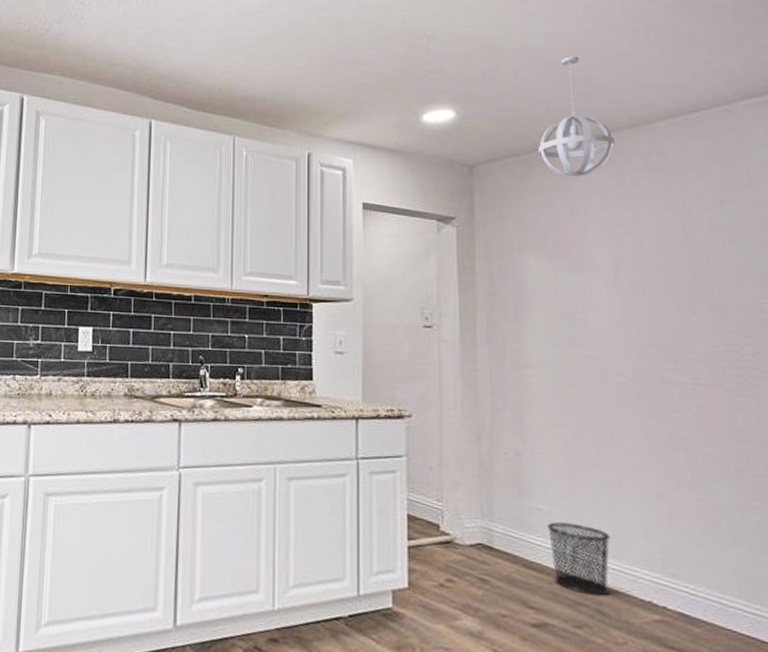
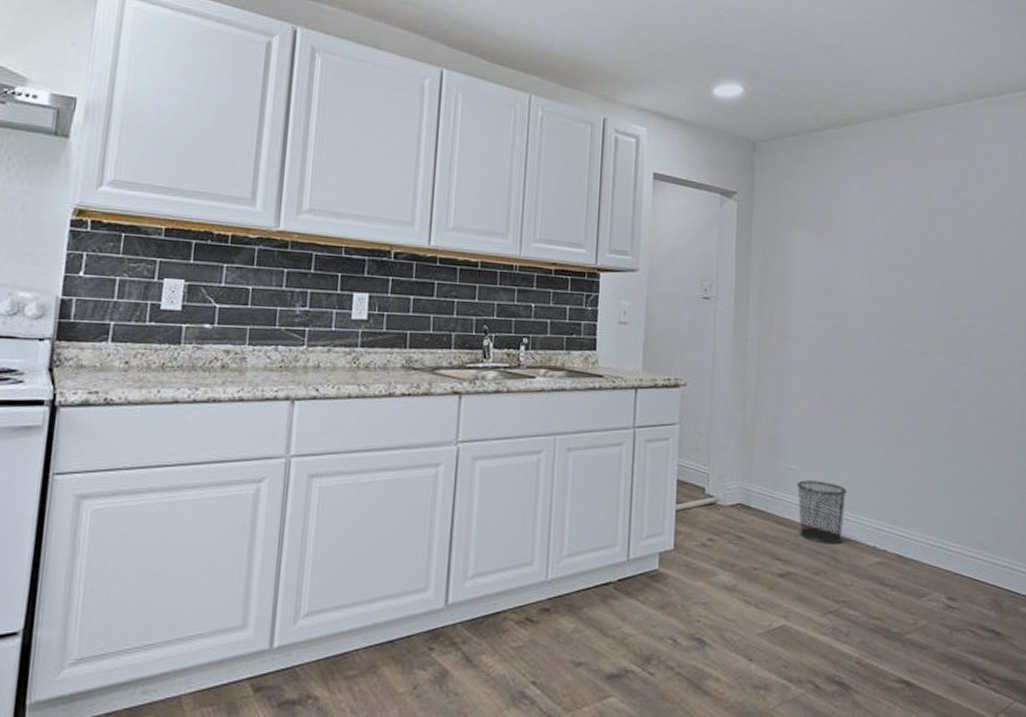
pendant light: present [538,56,615,177] -> none [813,43,877,160]

